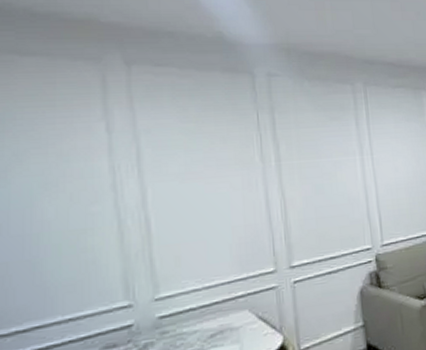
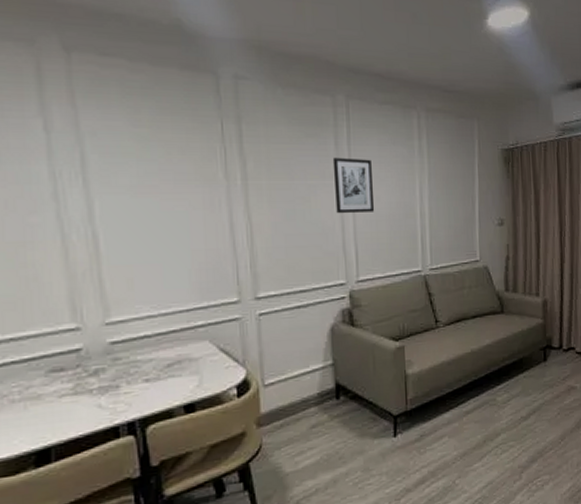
wall art: none [354,135,394,186] -> present [332,157,375,214]

